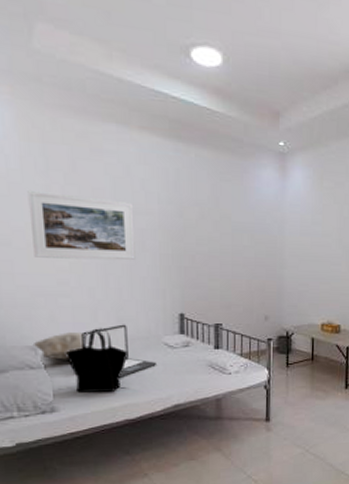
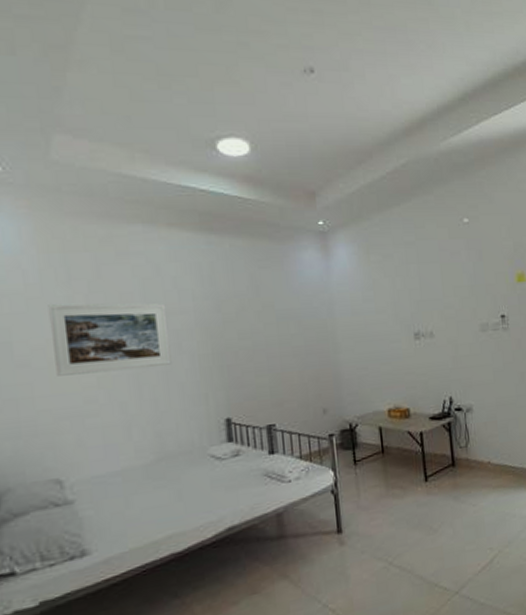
decorative pillow: present [32,332,82,360] -> none [57,455,115,492]
tote bag: present [66,327,128,393] -> none [97,446,170,528]
laptop: present [80,324,156,378] -> none [112,439,203,504]

